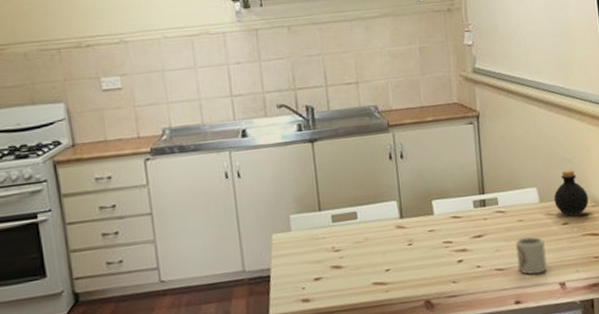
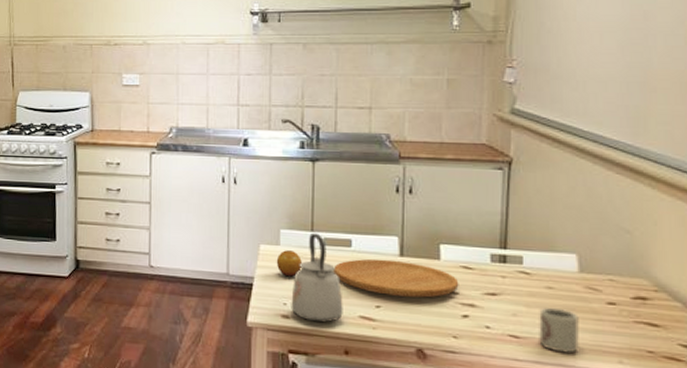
fruit: none [289,234,315,261] -> present [276,250,302,277]
kettle: none [308,211,358,300] -> present [291,232,343,323]
cutting board: none [344,222,452,258] -> present [333,259,459,298]
bottle: present [554,169,589,216] -> none [599,241,650,298]

